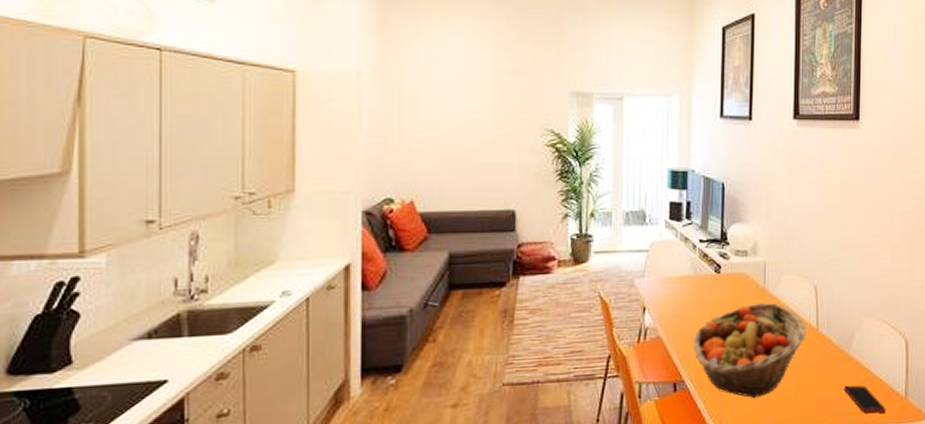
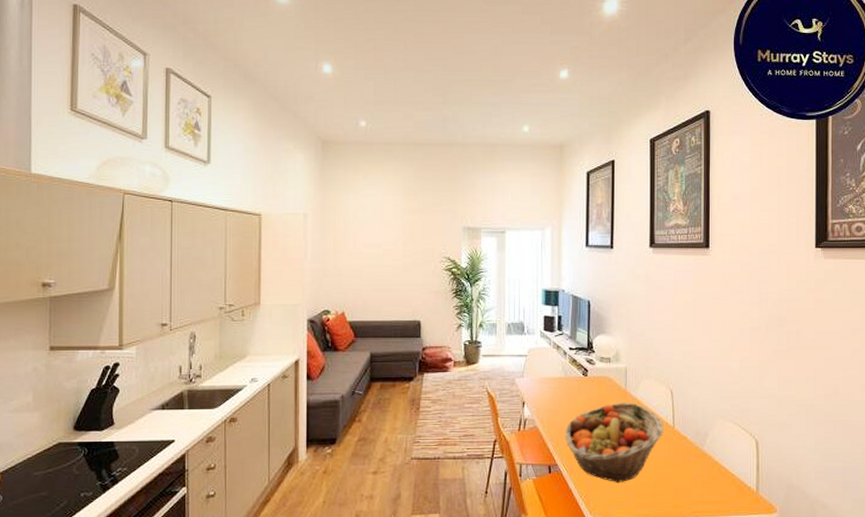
cell phone: present [843,385,886,414] -> none [698,477,738,504]

